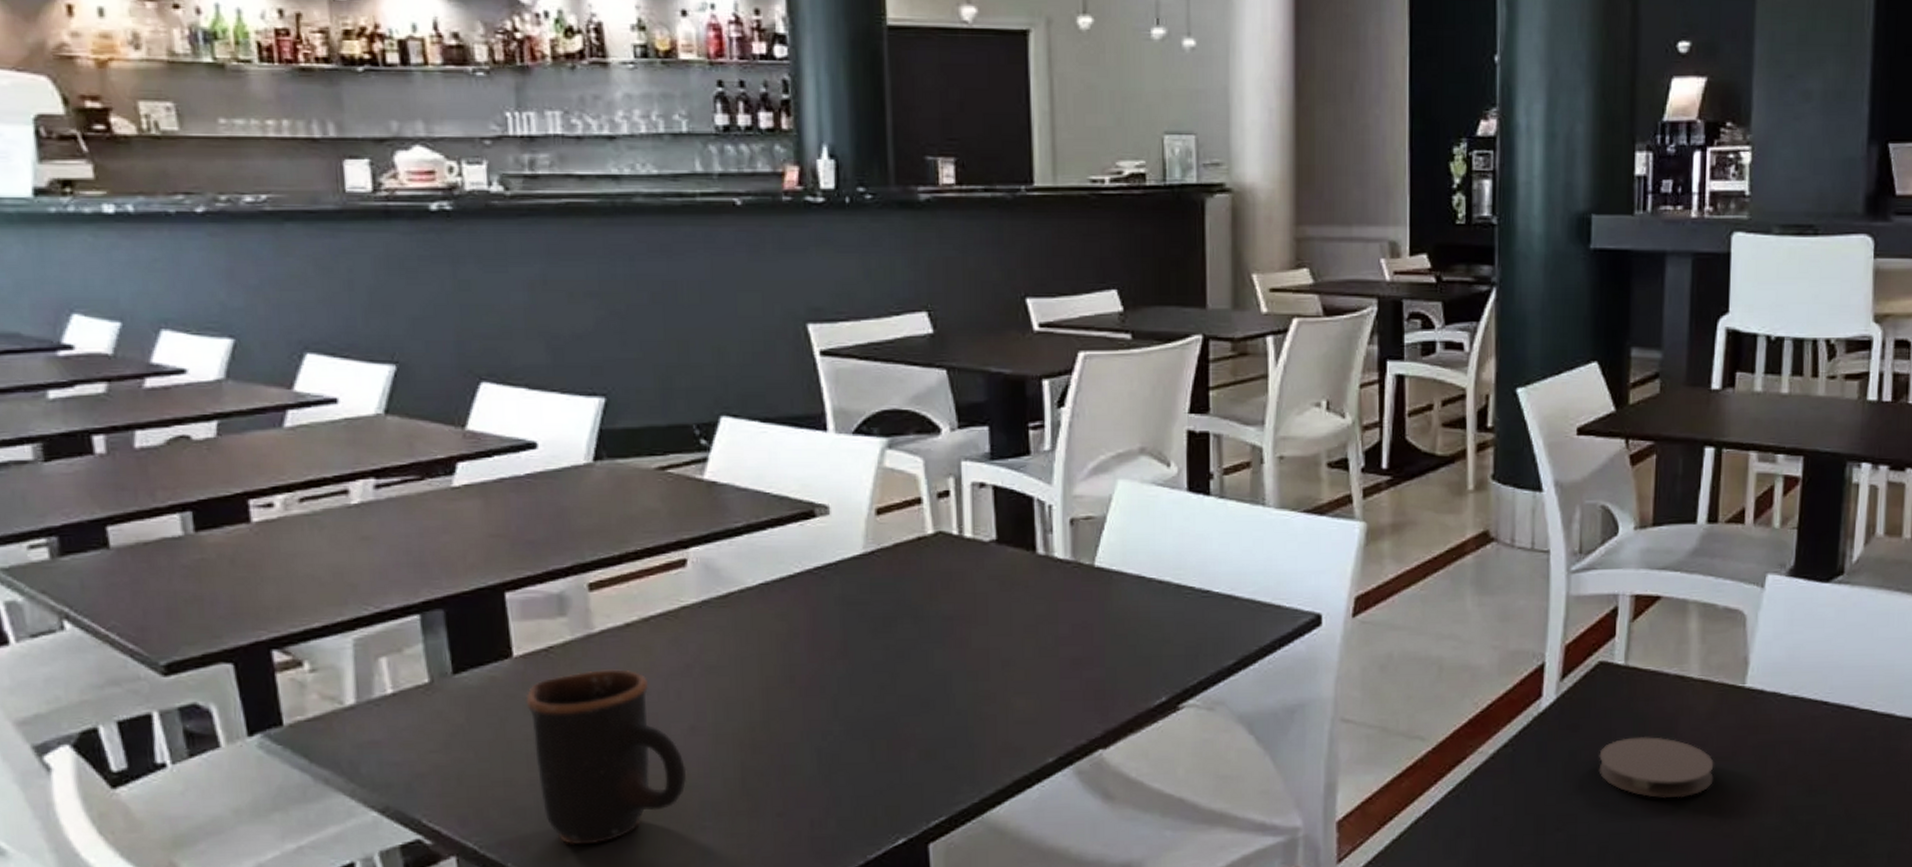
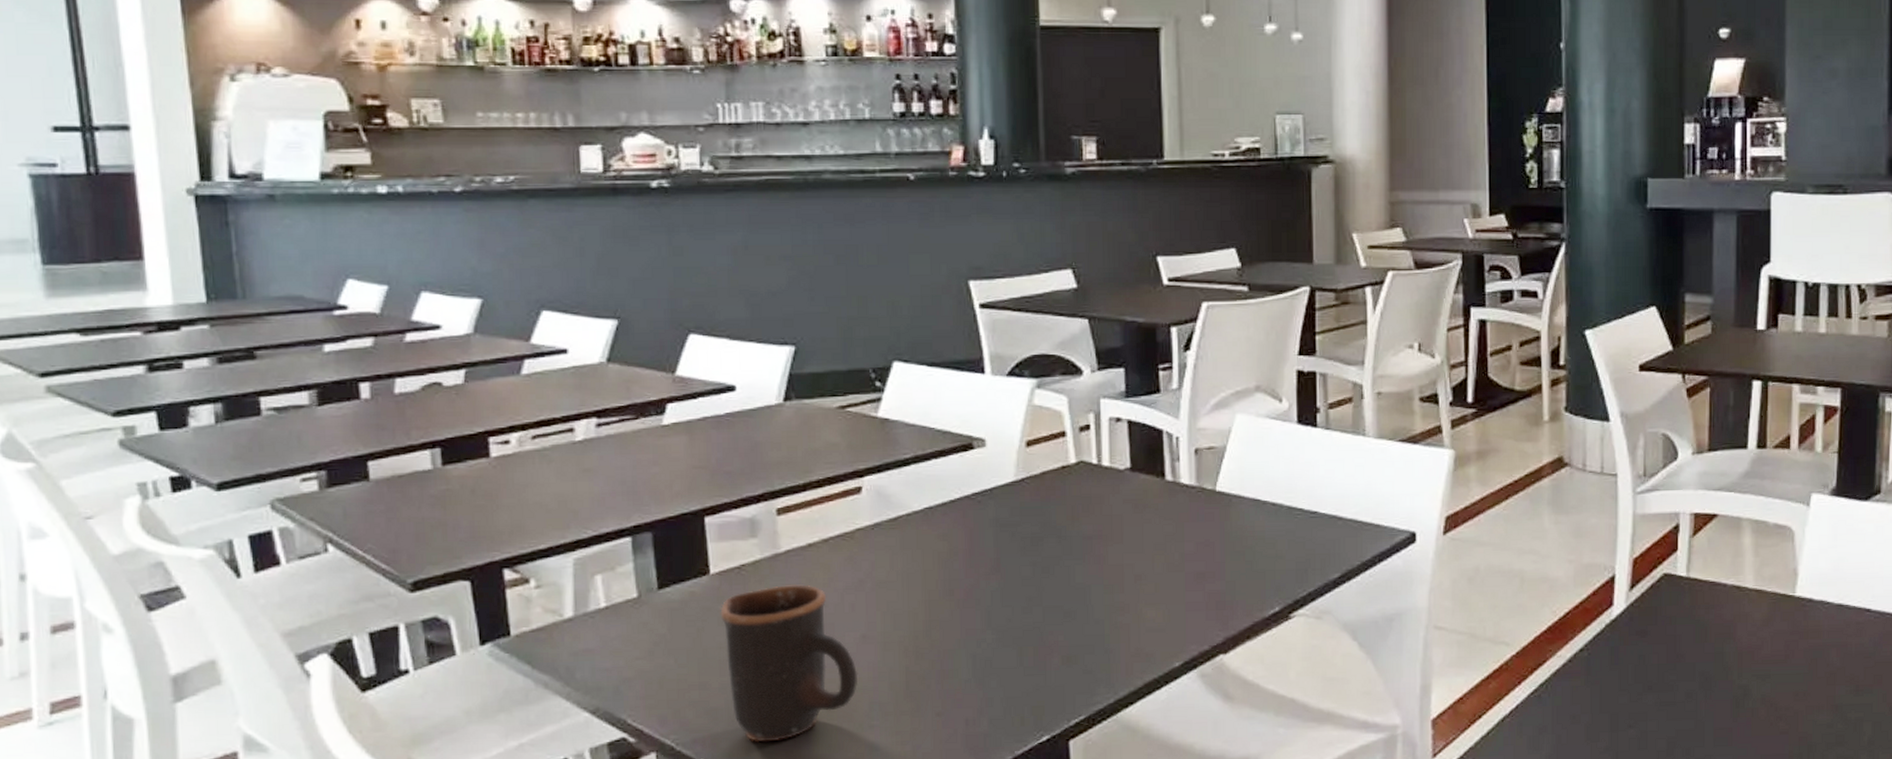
coaster: present [1598,737,1714,799] -> none [1665,641,1769,698]

